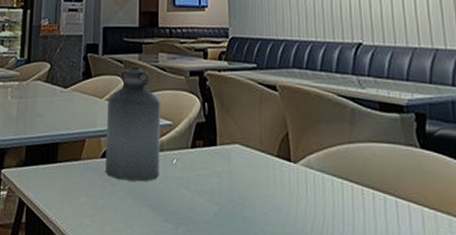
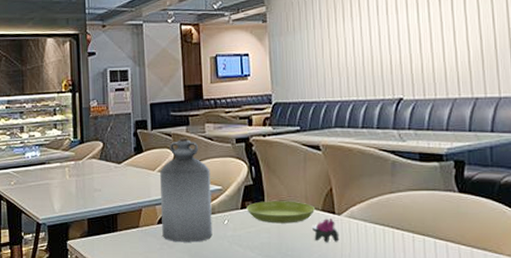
saucer: none [197,141,271,169] -> present [246,201,316,224]
flower: none [267,166,295,194] -> present [312,219,340,243]

